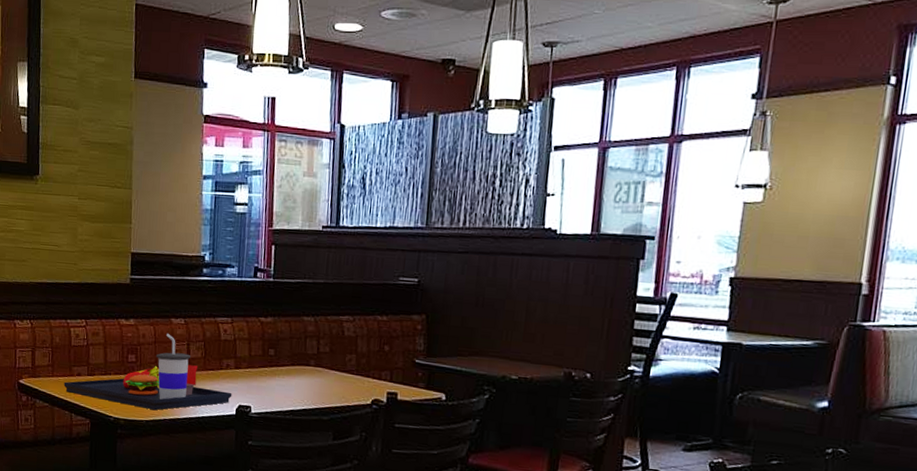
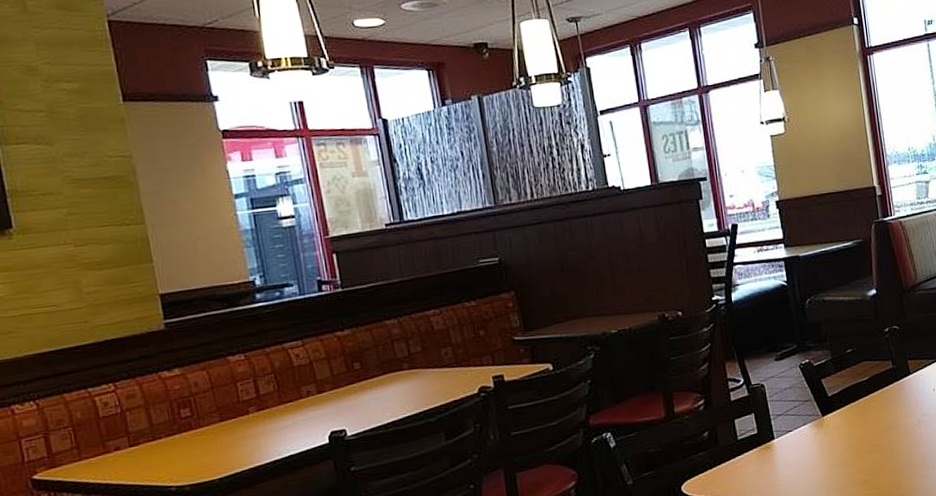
food tray: present [64,333,232,410] -> none [98,373,321,474]

